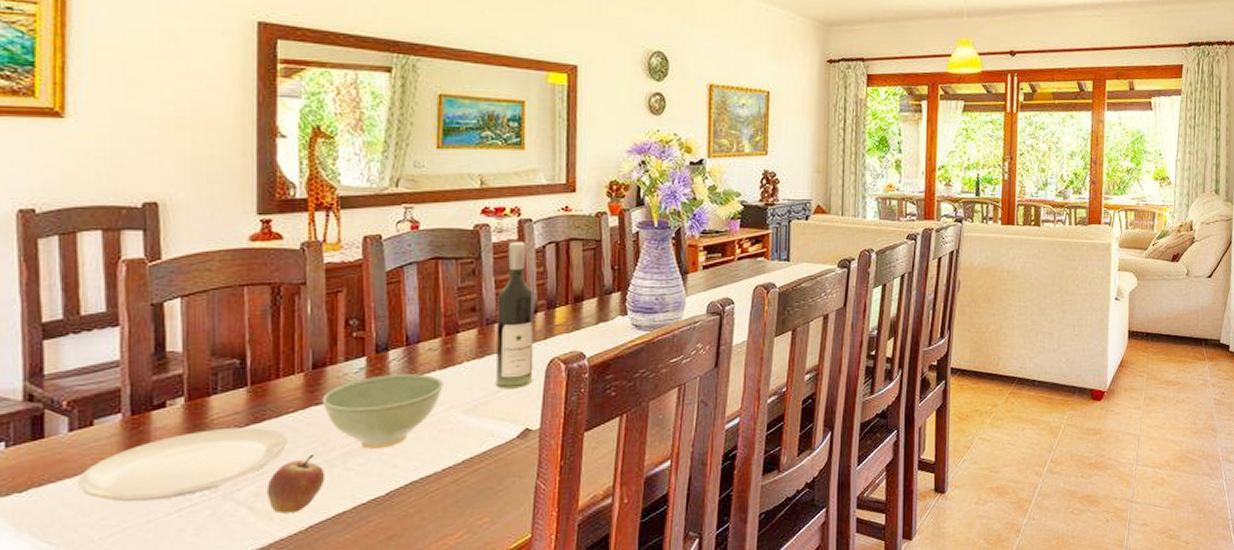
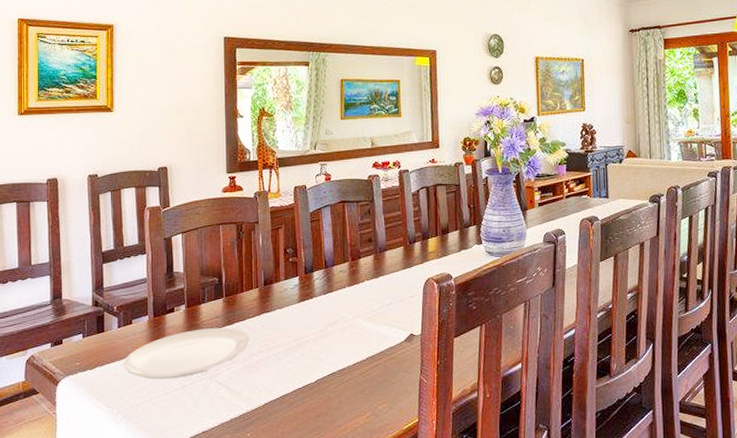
fruit: present [266,453,326,514] -> none [237,349,275,393]
bowl: present [321,374,444,449] -> none [270,290,352,346]
bottle: present [495,242,534,389] -> none [386,188,415,303]

